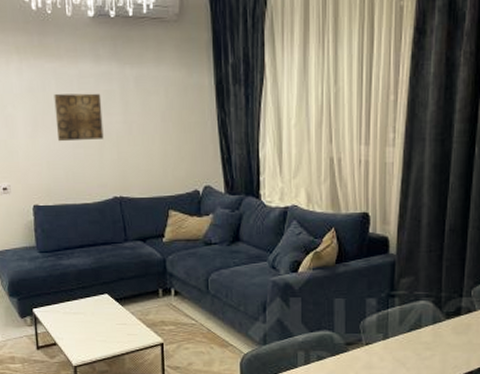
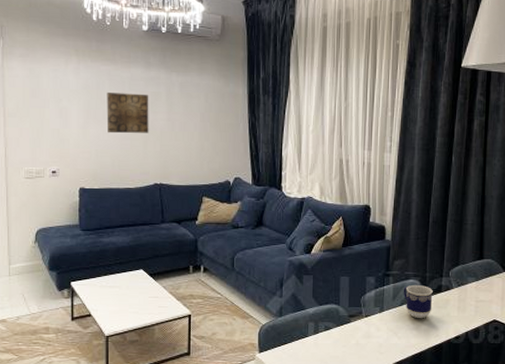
cup: none [412,306,450,347] -> present [403,284,433,319]

